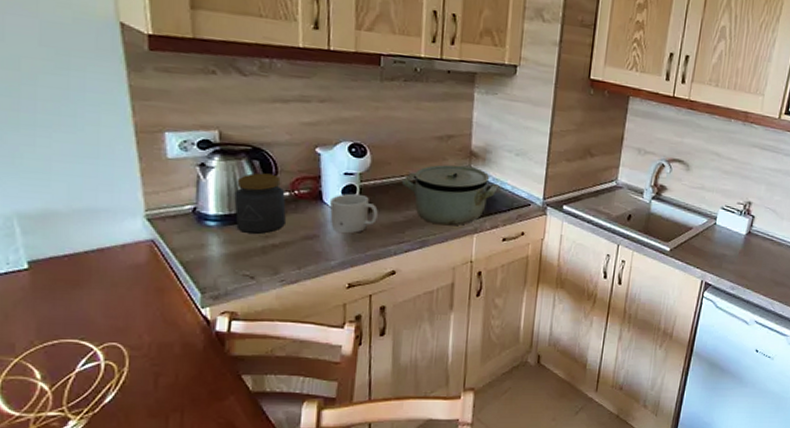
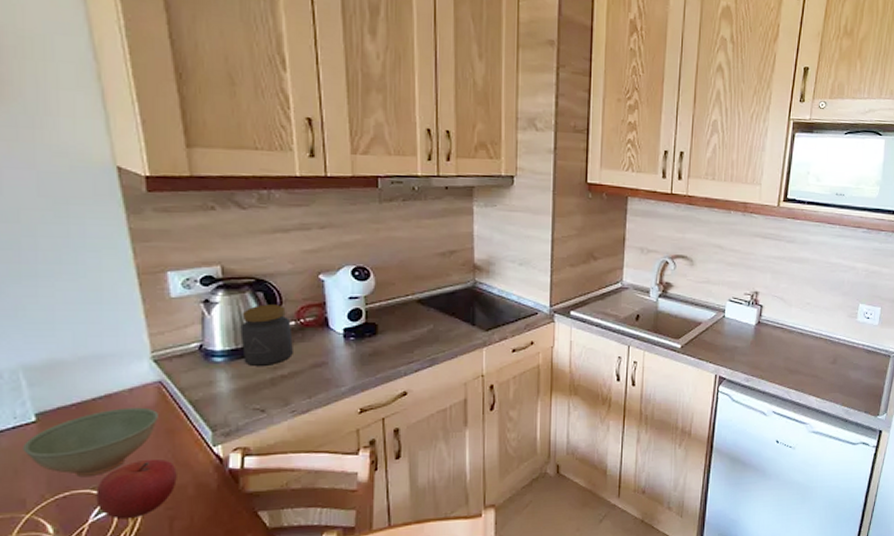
bowl: none [14,263,149,328] -> present [23,407,158,478]
fruit: none [84,315,165,372] -> present [96,458,177,520]
mug: present [329,193,379,234] -> none [336,317,387,359]
saucepan: present [401,165,500,226] -> none [406,279,506,341]

